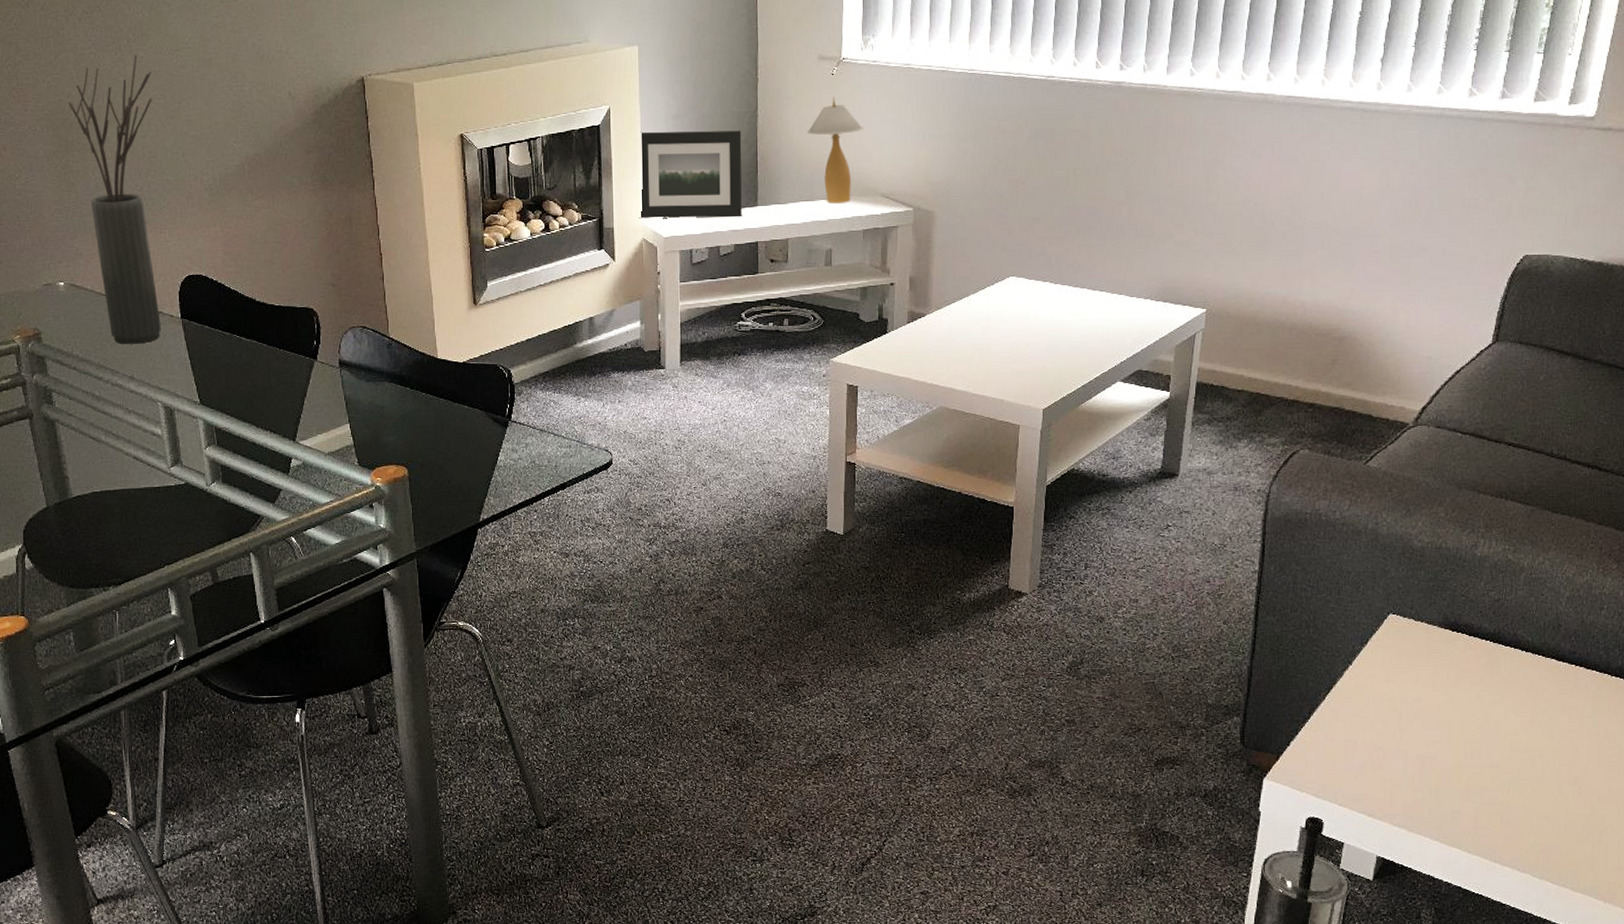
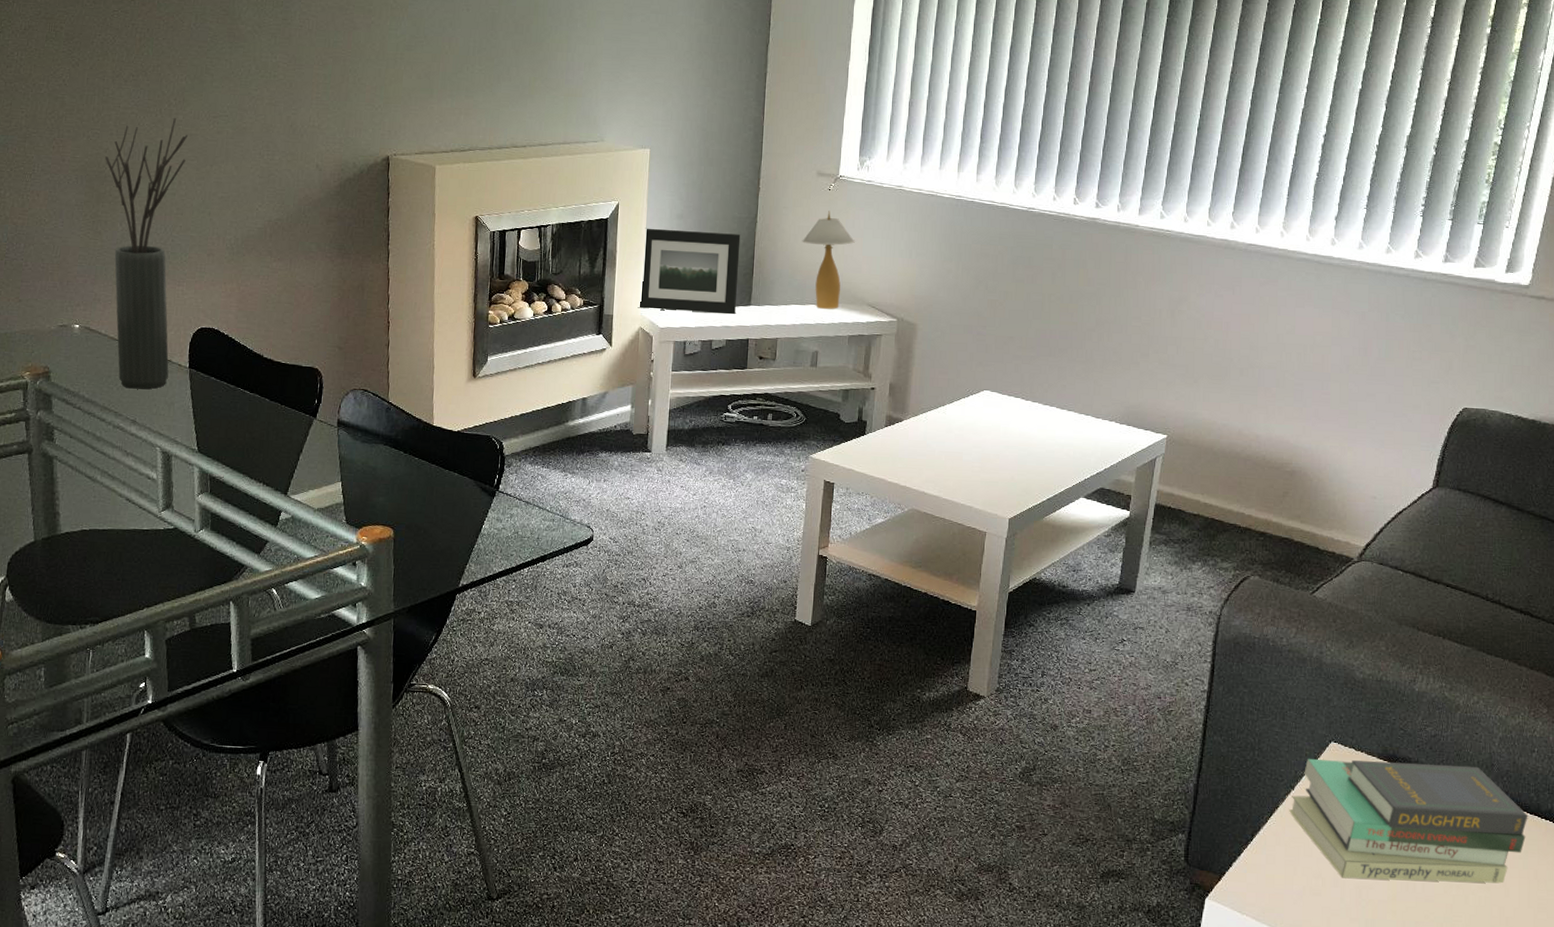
books: none [1347,628,1598,750] -> present [1289,758,1528,884]

